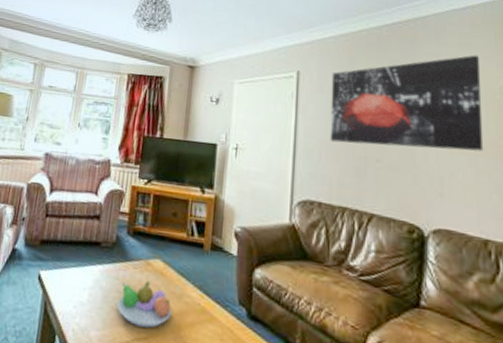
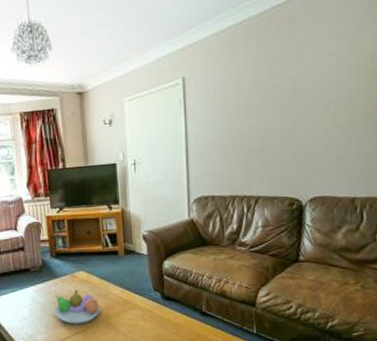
wall art: present [330,55,484,152] -> none [215,26,355,140]

